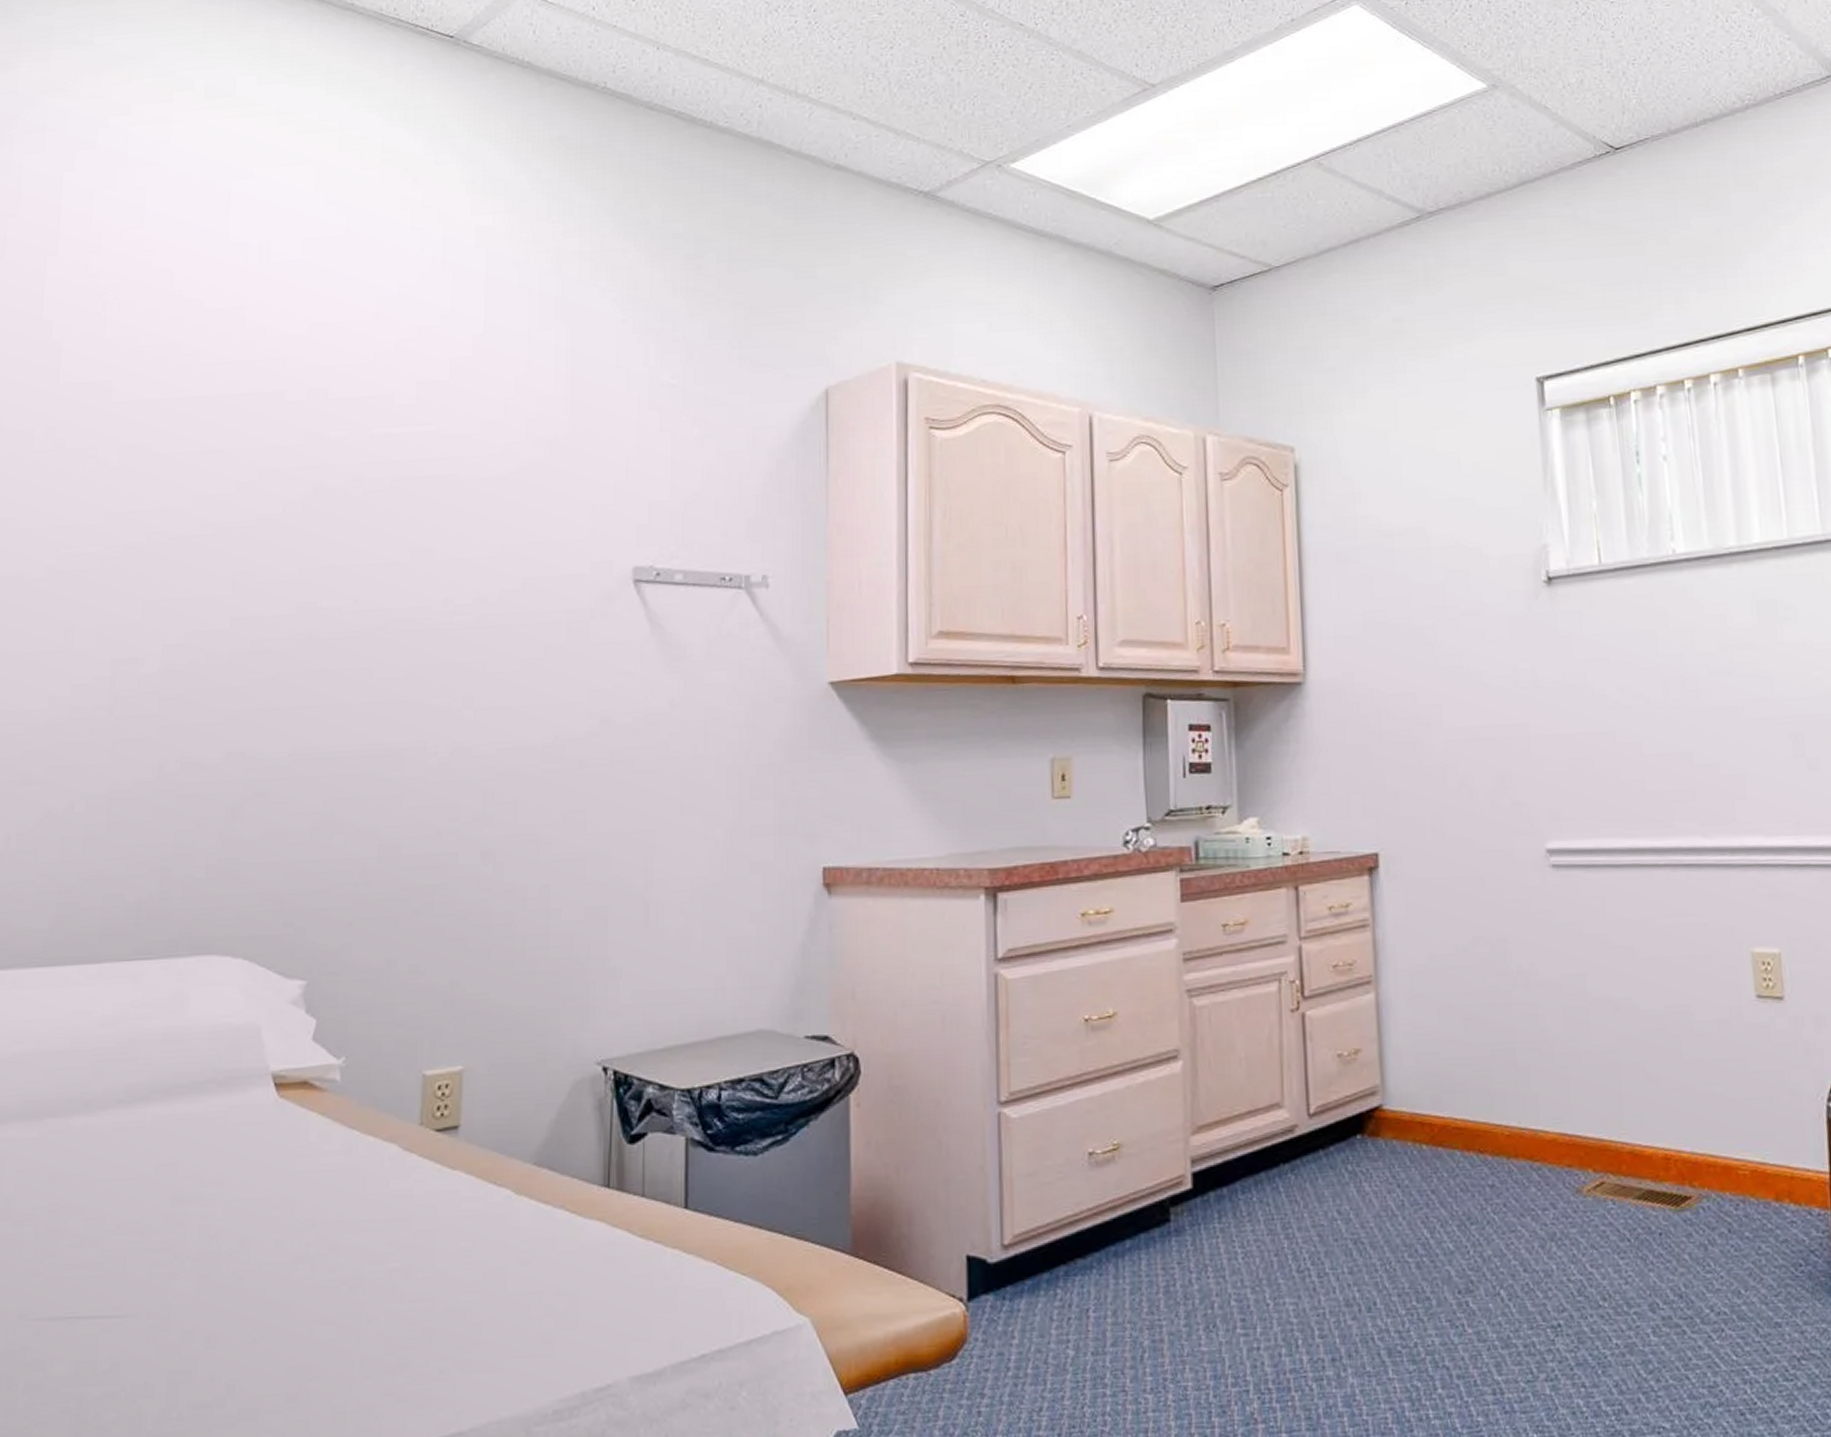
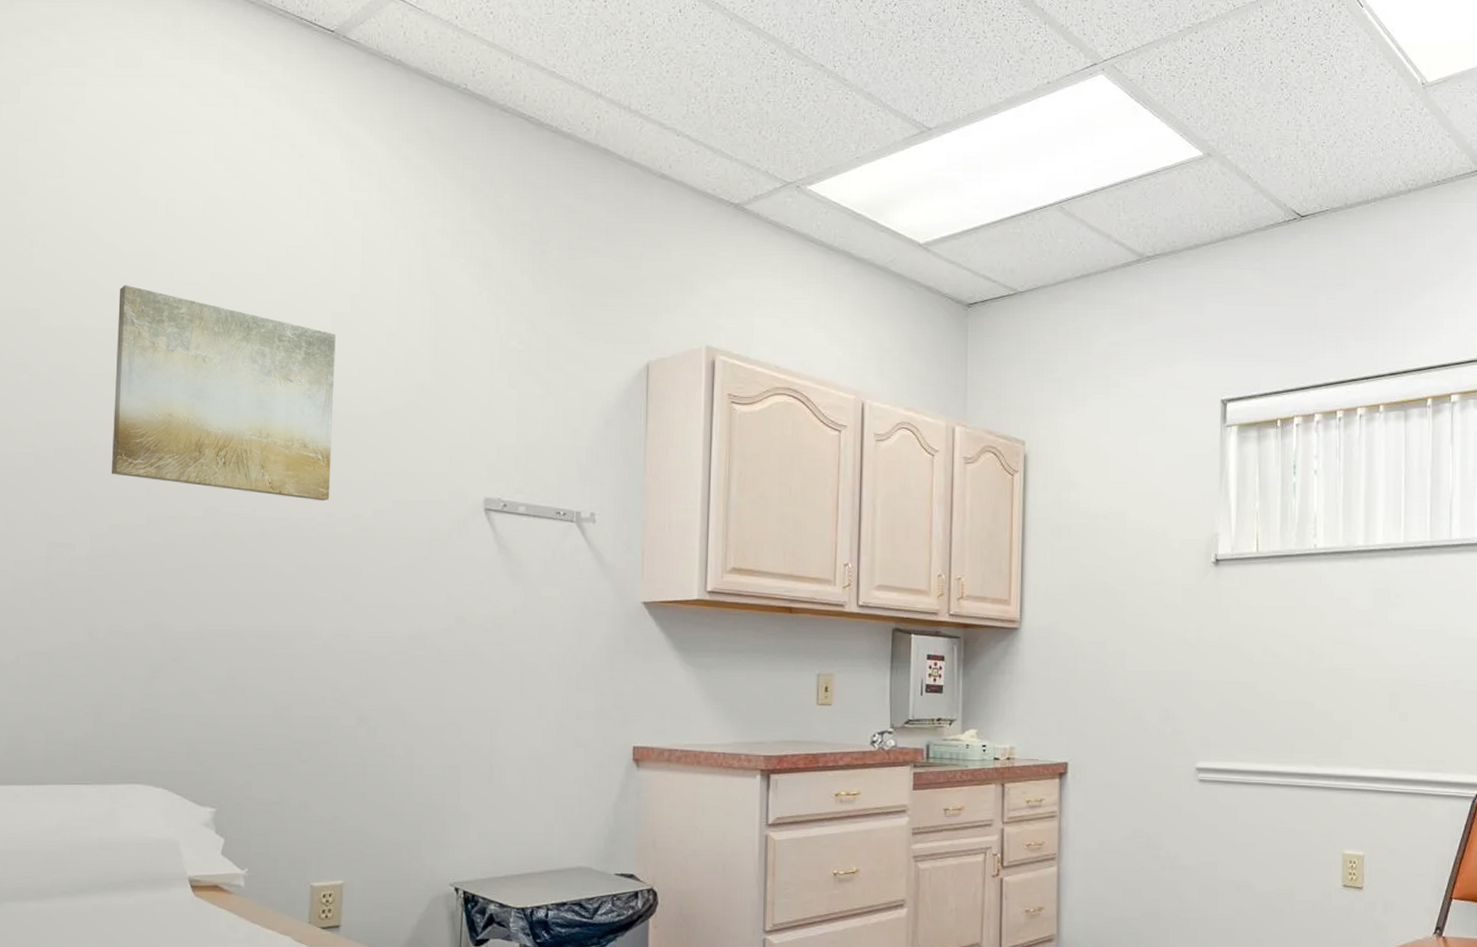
wall art: none [190,345,455,585] -> present [112,285,336,501]

